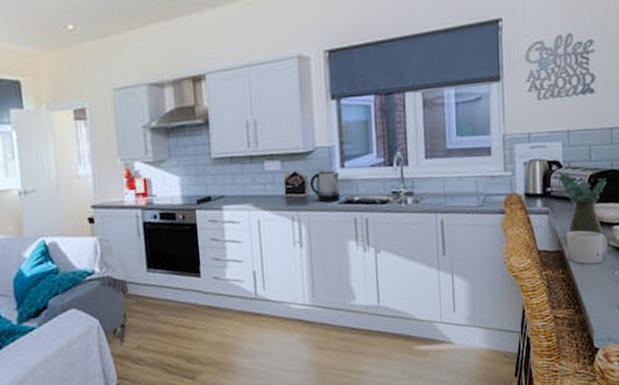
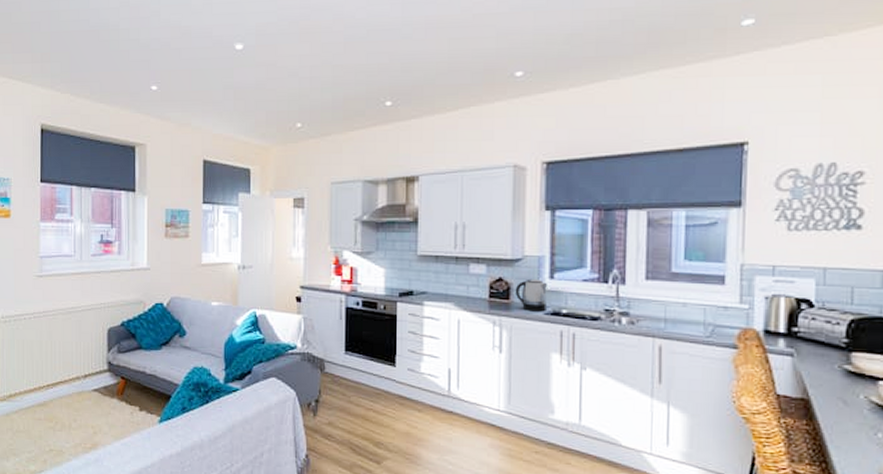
vase: present [558,171,607,234] -> none [808,310,873,387]
mug: present [566,230,608,265] -> none [814,379,870,421]

